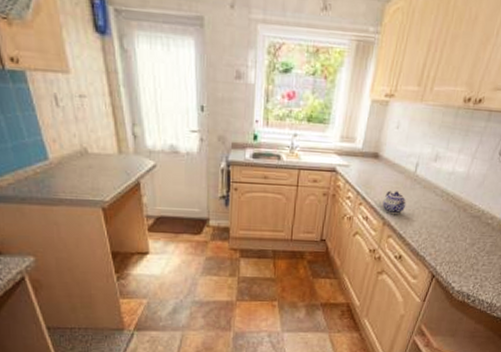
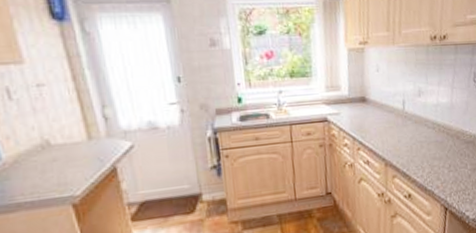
teapot: present [382,191,407,214] -> none [379,130,403,154]

